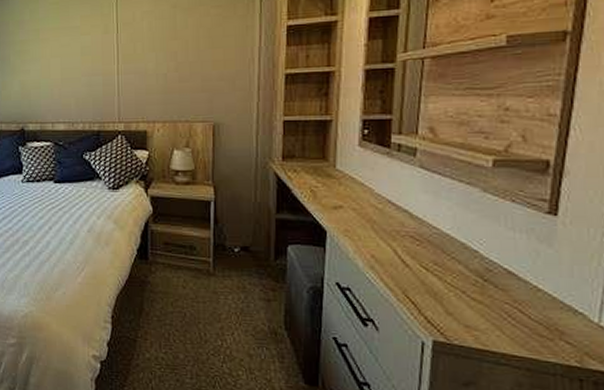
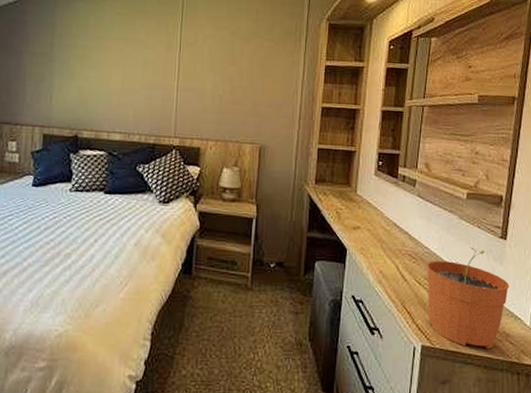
plant pot: none [435,226,565,350] -> present [426,247,510,350]

